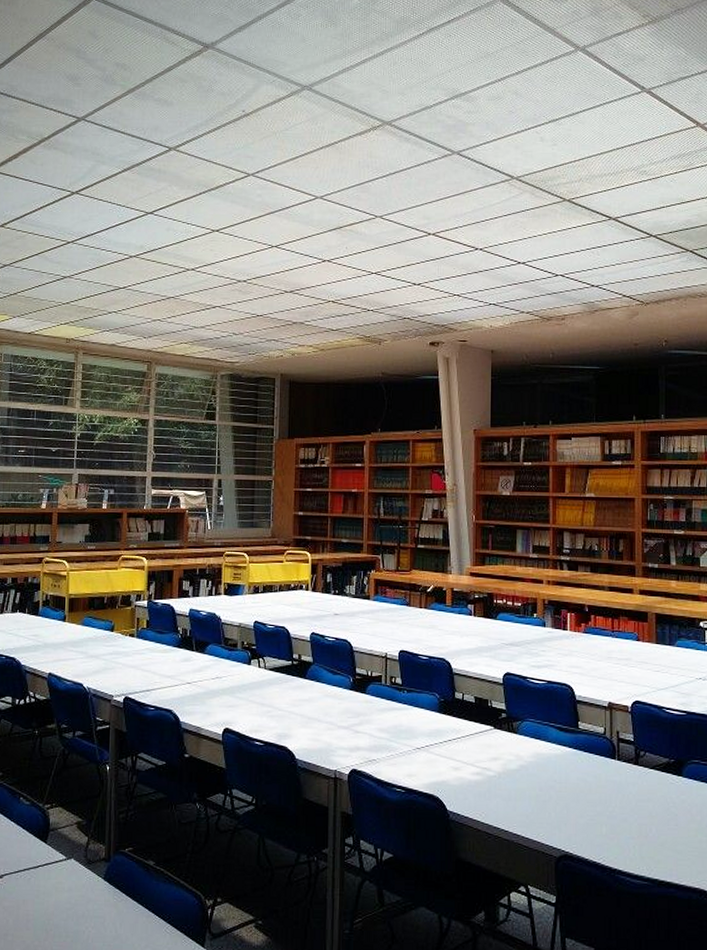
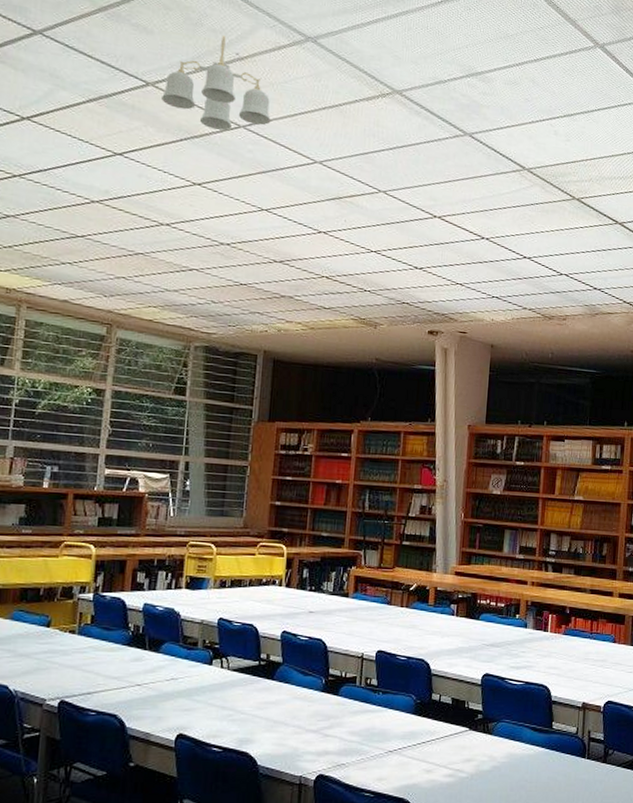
ceiling light fixture: none [182,97,276,180] -> present [162,35,271,131]

